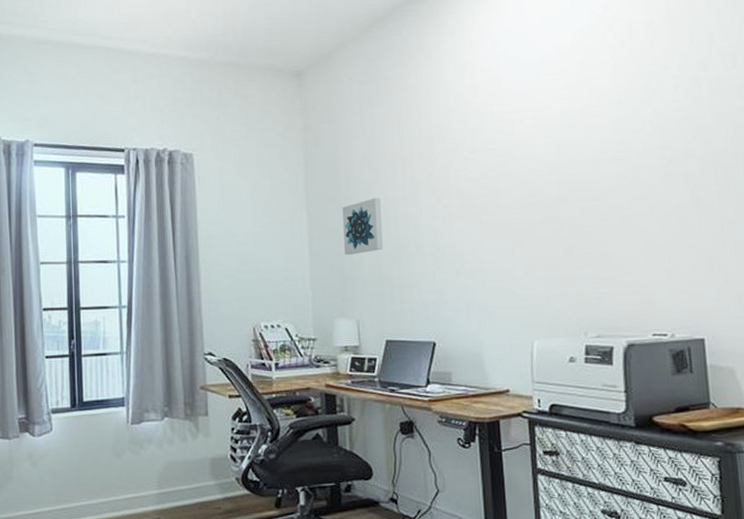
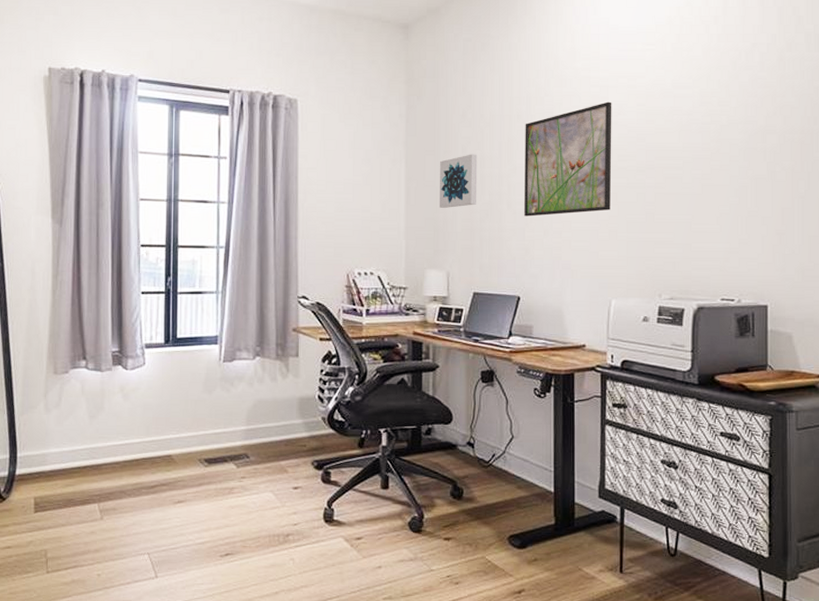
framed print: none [428,135,525,259] -> present [524,101,612,217]

